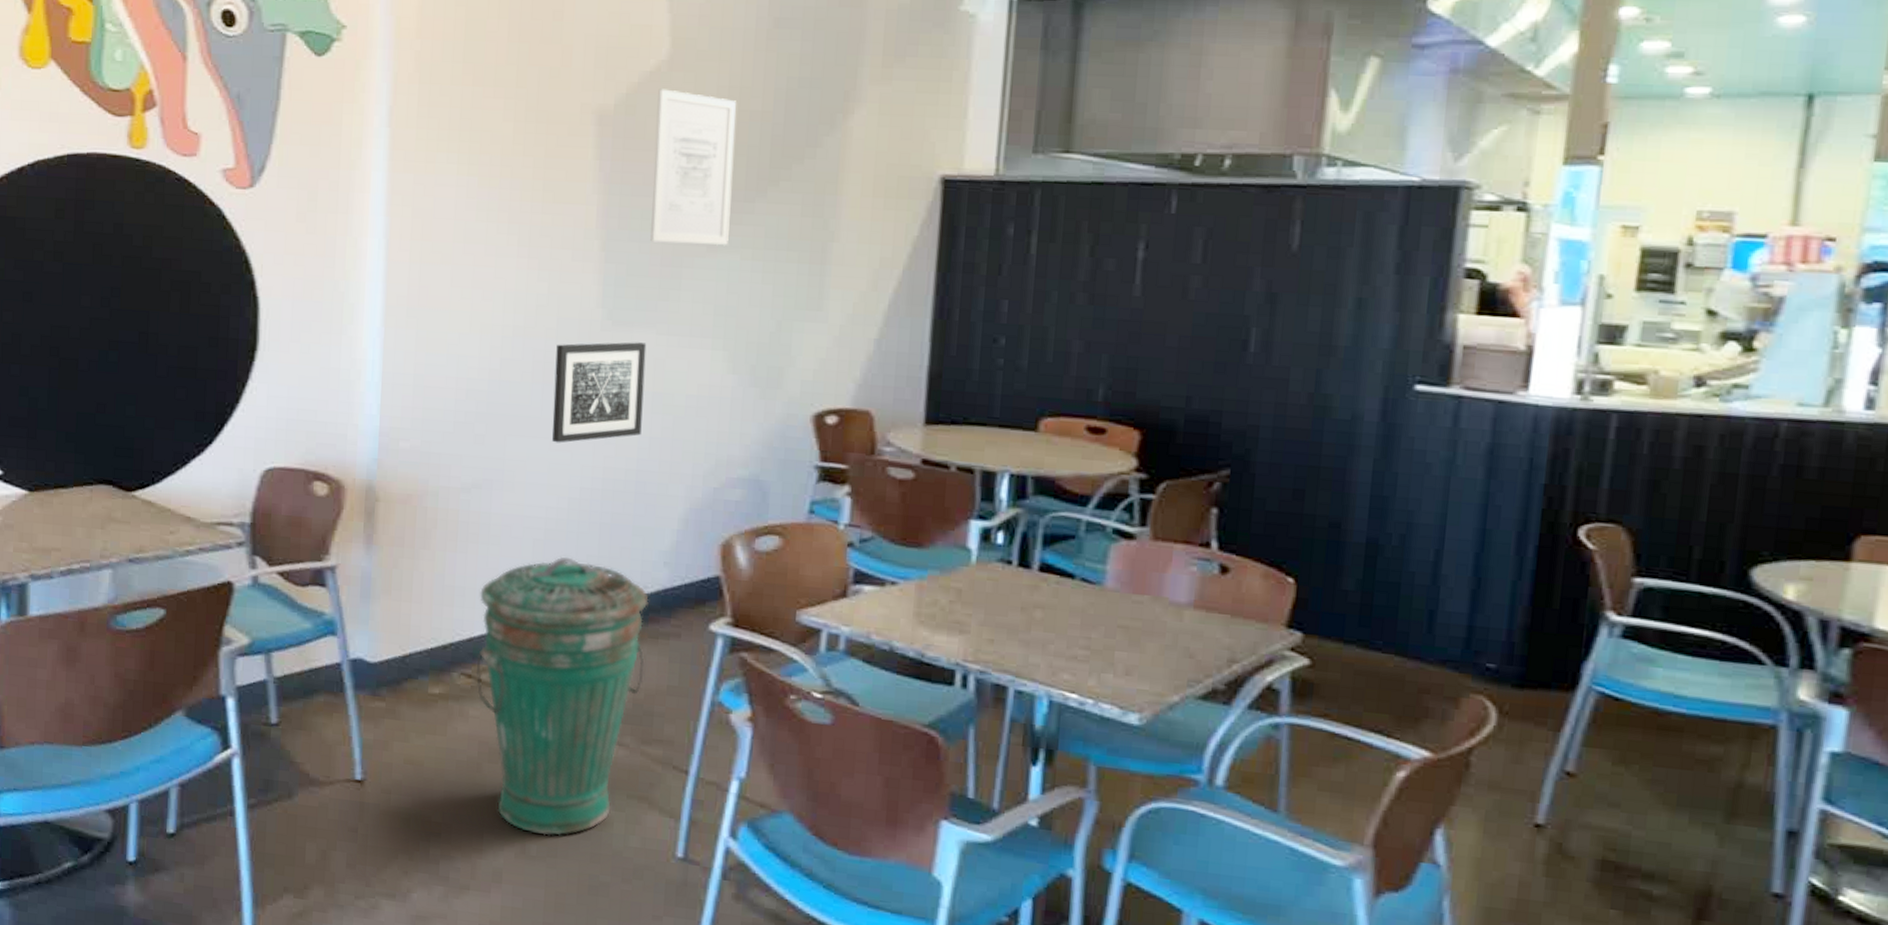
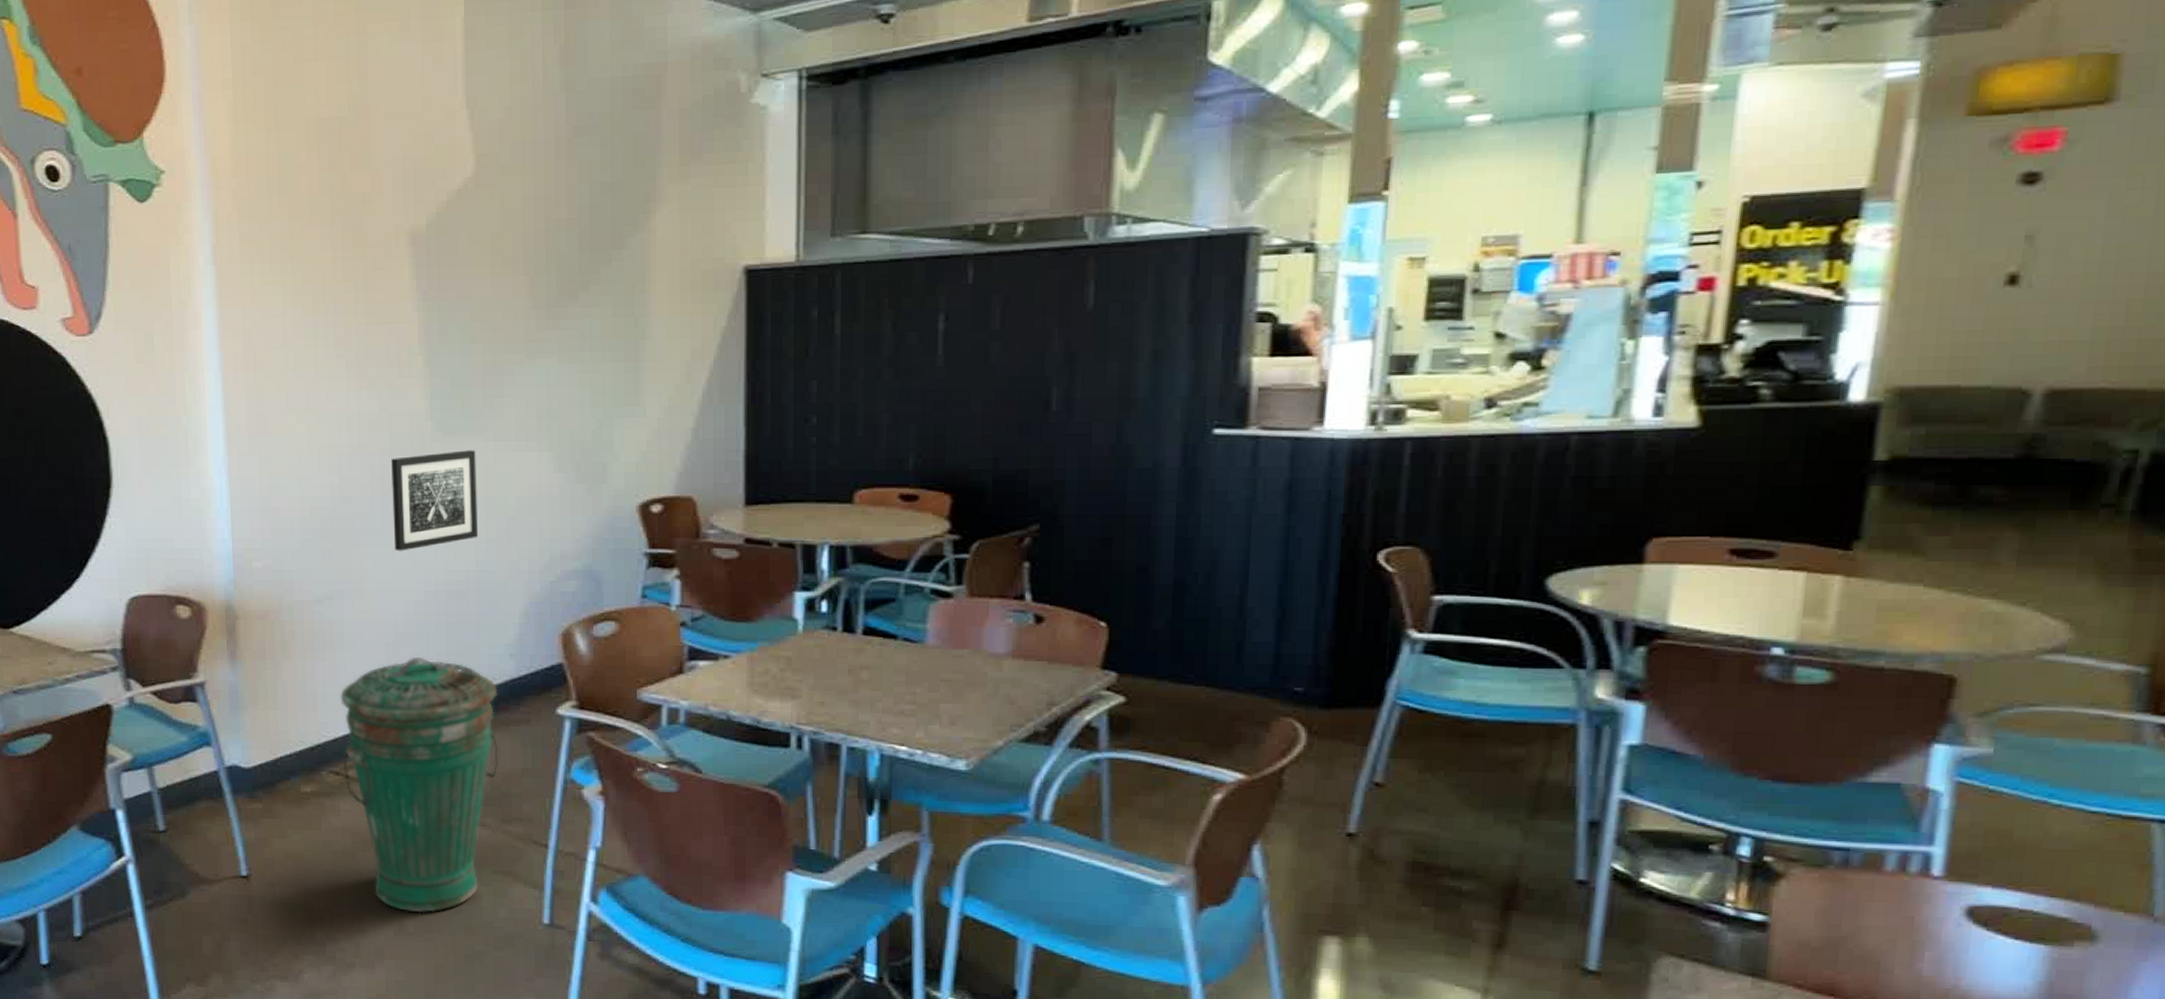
wall art: present [650,89,737,246] -> none [467,205,545,354]

